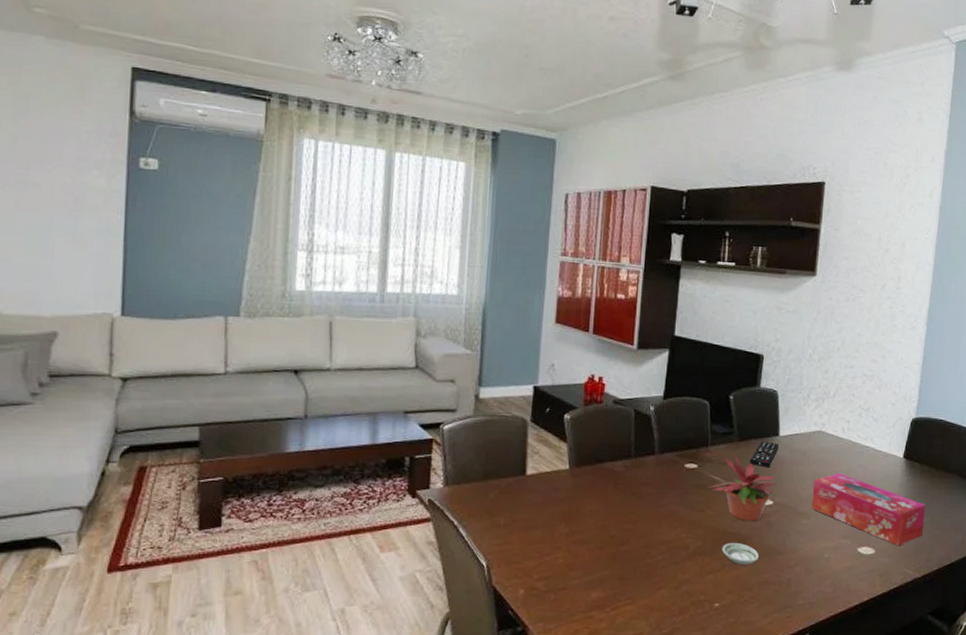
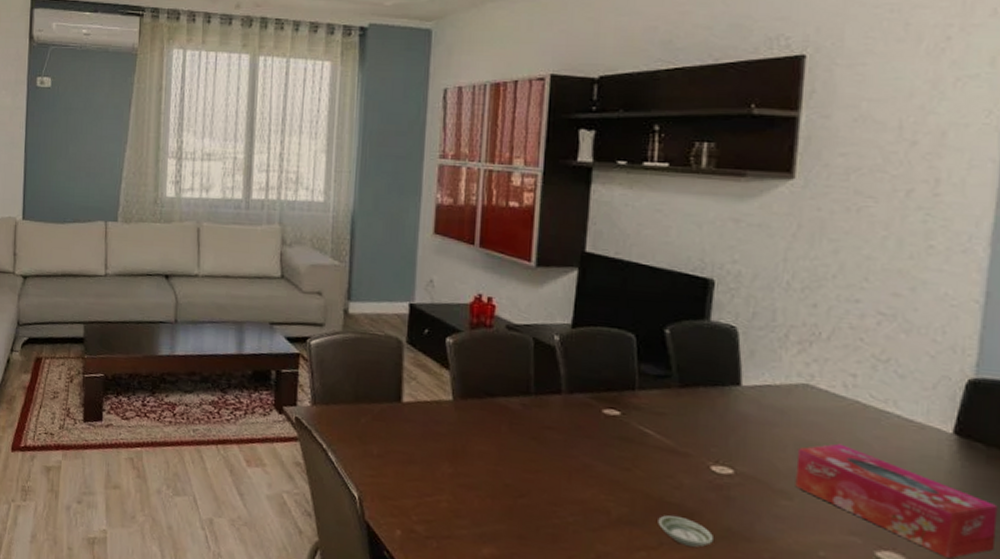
potted plant: present [708,453,779,522] -> none [636,402,743,494]
remote control: present [749,441,779,468] -> none [696,390,741,426]

